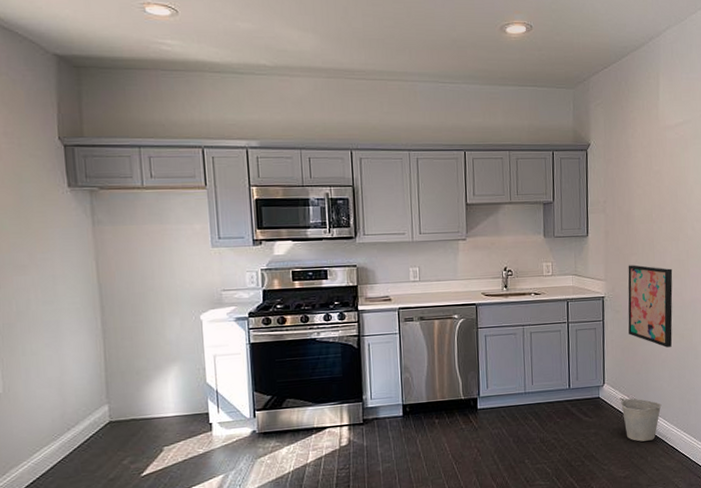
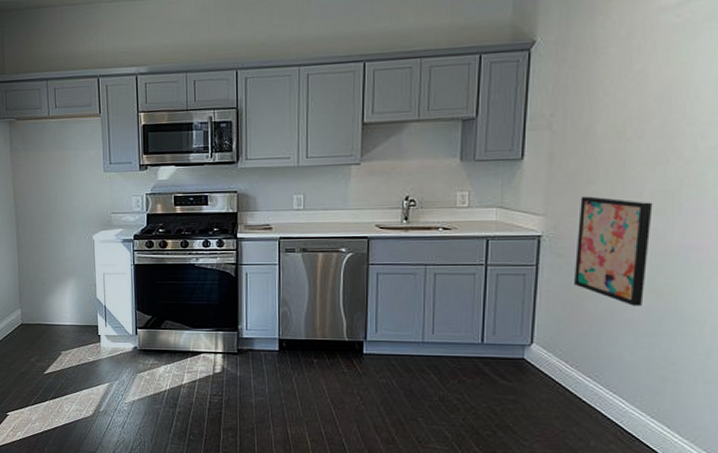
bucket: present [620,397,662,442] -> none [554,362,618,421]

